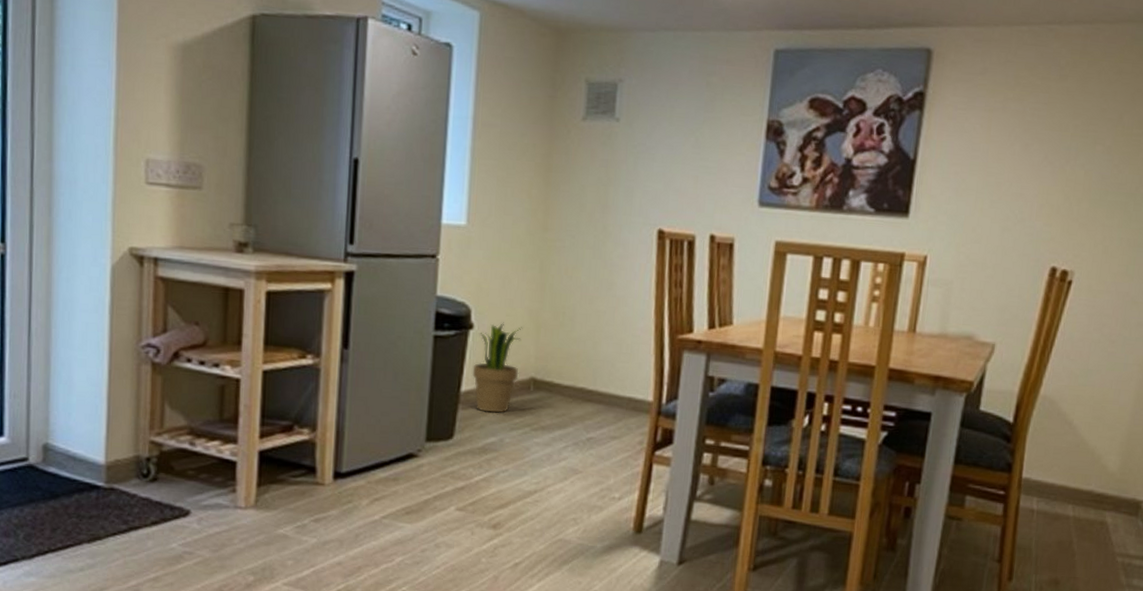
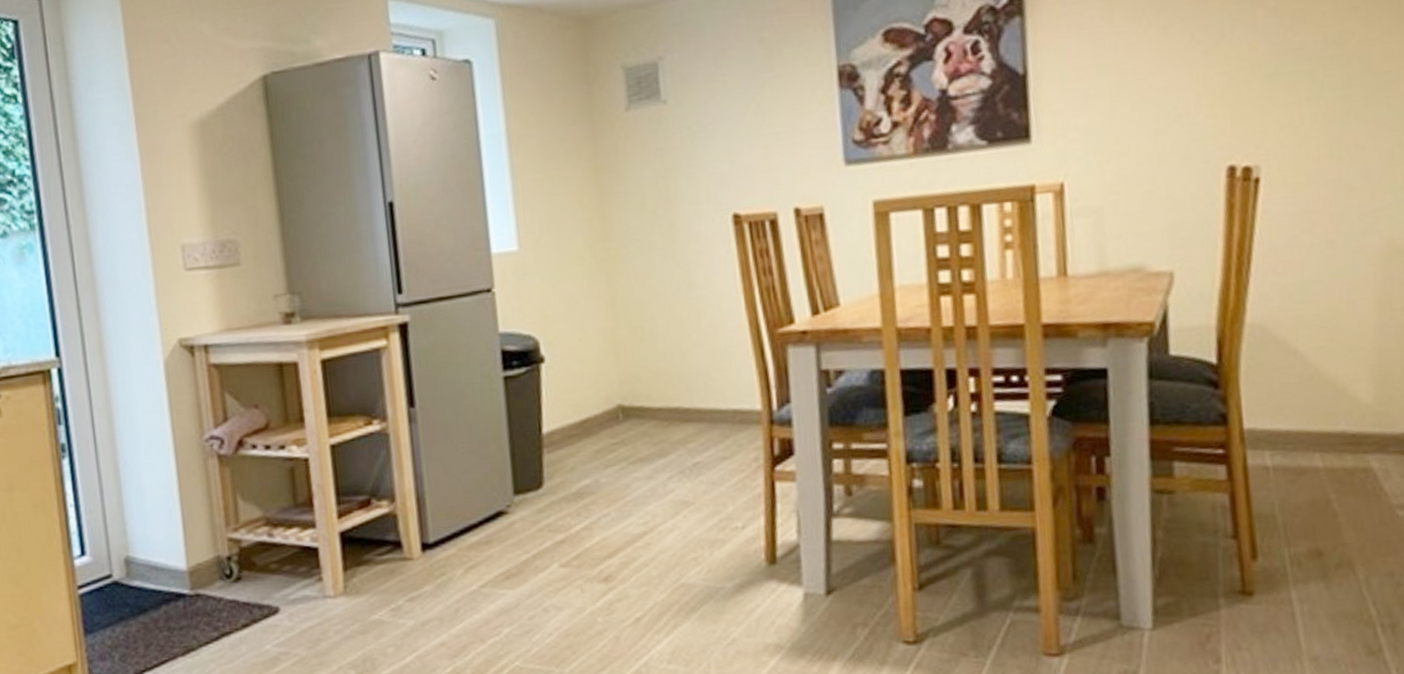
potted plant: present [472,322,523,413] -> none [551,349,604,453]

